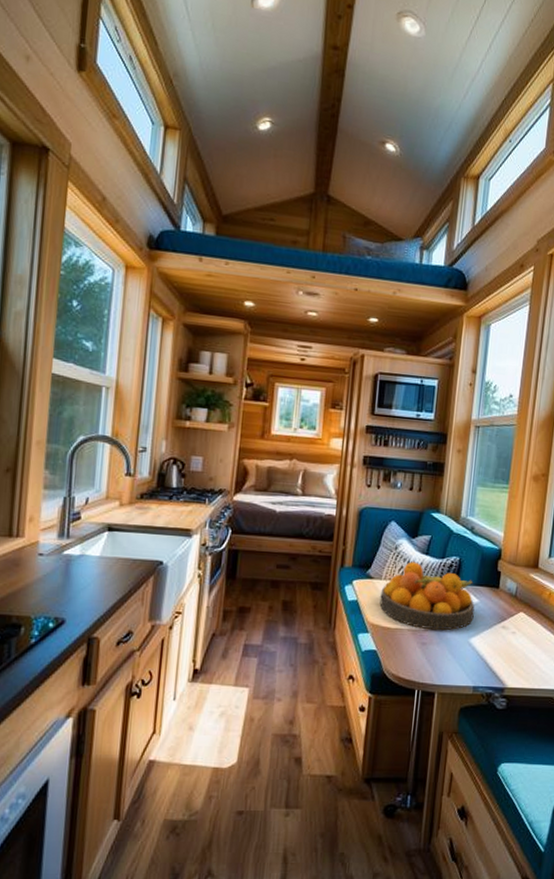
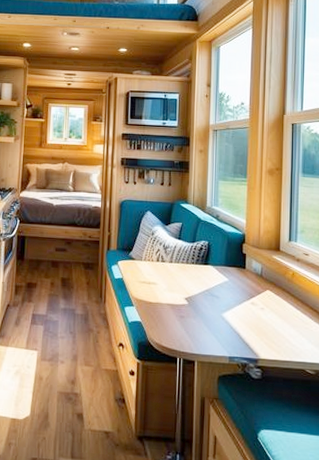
fruit bowl: present [379,561,475,631] -> none [141,245,225,306]

